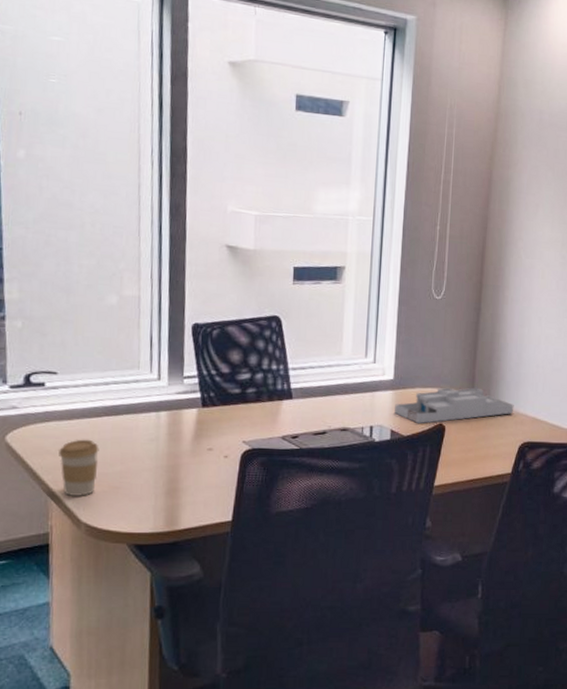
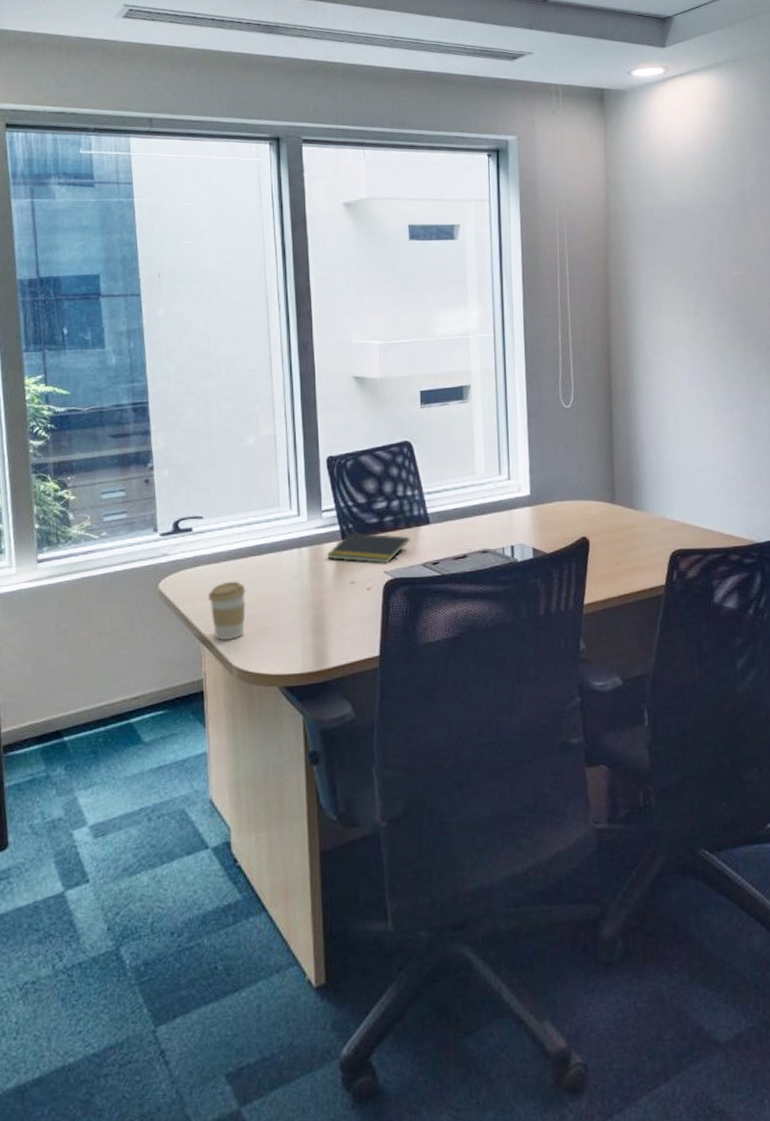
notepad: none [185,401,271,434] -> present [326,532,410,564]
desk organizer: present [395,387,514,424] -> none [534,496,660,540]

